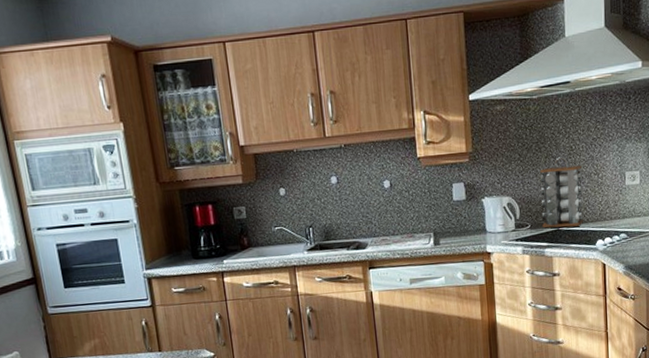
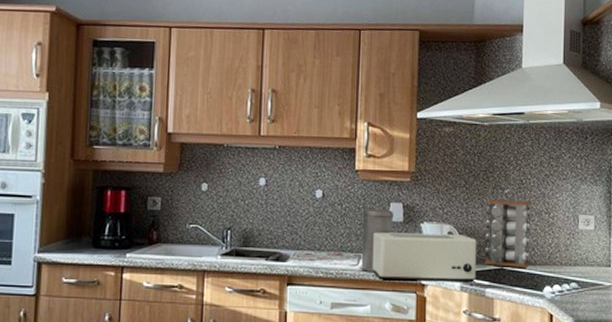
canister: none [428,190,457,249] -> present [361,209,394,273]
toaster: none [439,204,536,255] -> present [372,232,477,283]

